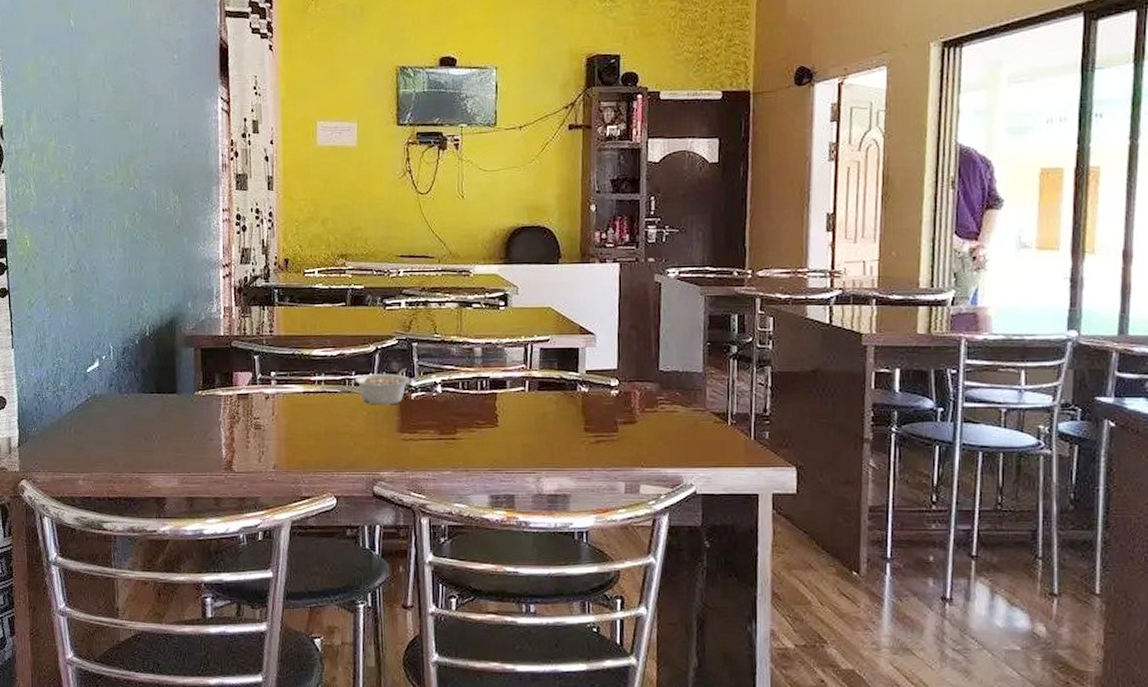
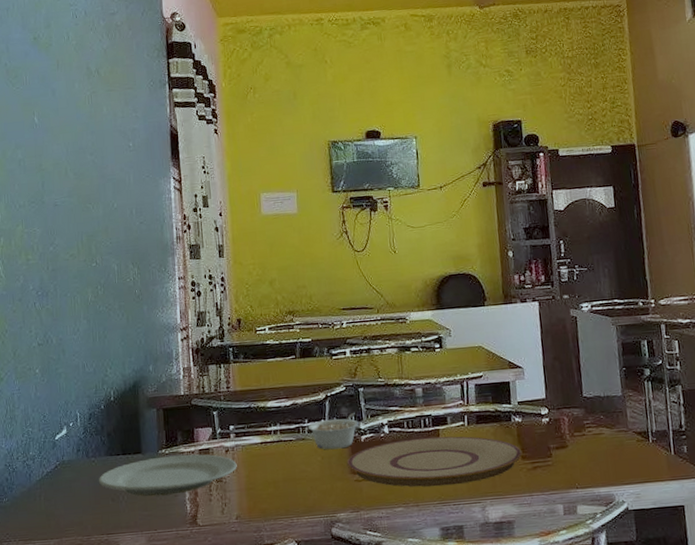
plate: none [130,398,277,438] -> present [98,454,237,497]
plate: none [394,400,586,453] -> present [346,436,523,487]

